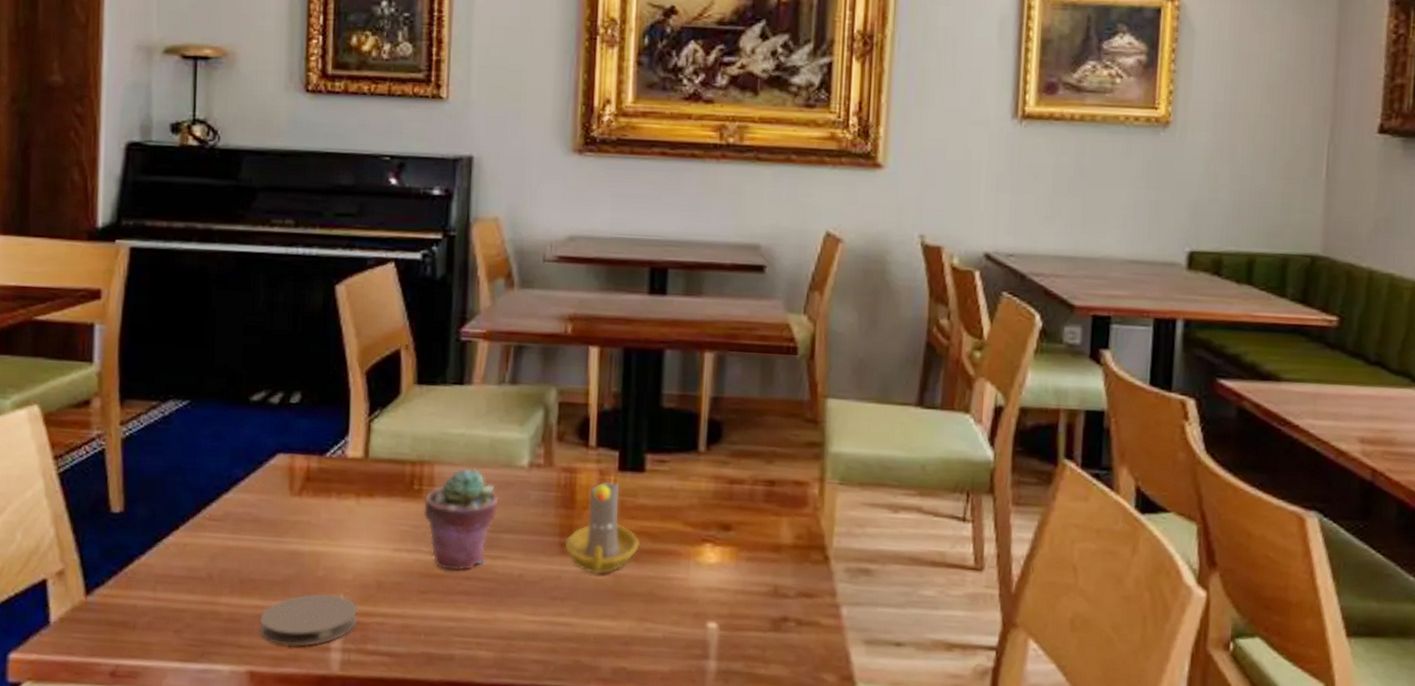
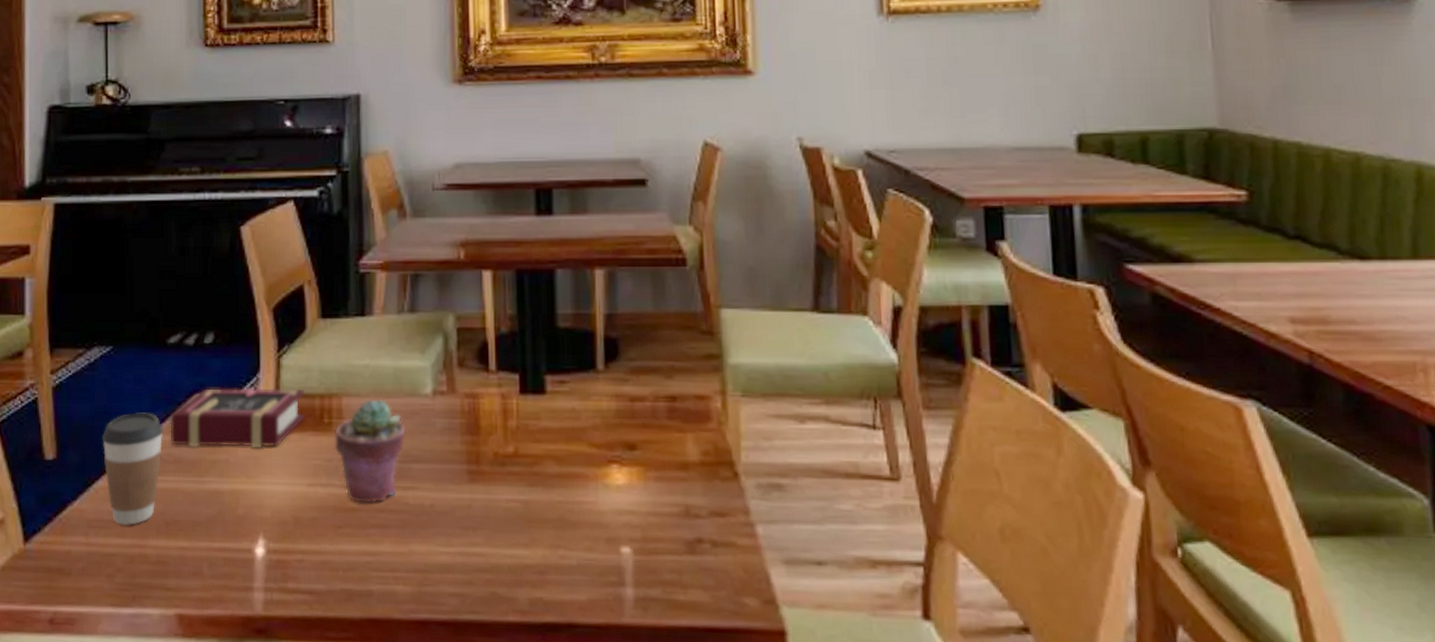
coffee cup: none [175,469,242,582] -> present [102,412,163,525]
book: none [249,448,395,512] -> present [170,386,305,449]
coaster: present [259,593,358,647] -> none [185,532,278,588]
candle holder: present [565,481,641,574] -> none [472,405,547,501]

